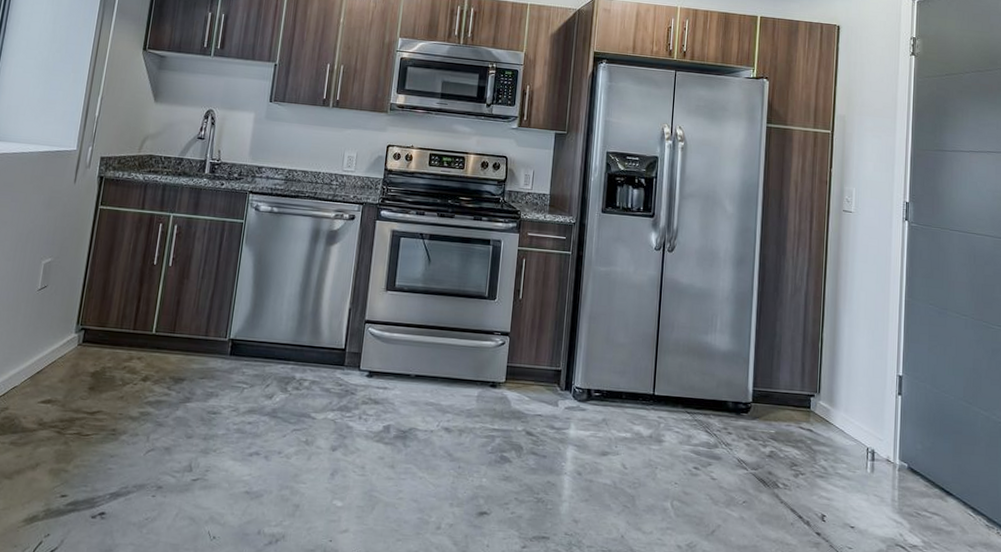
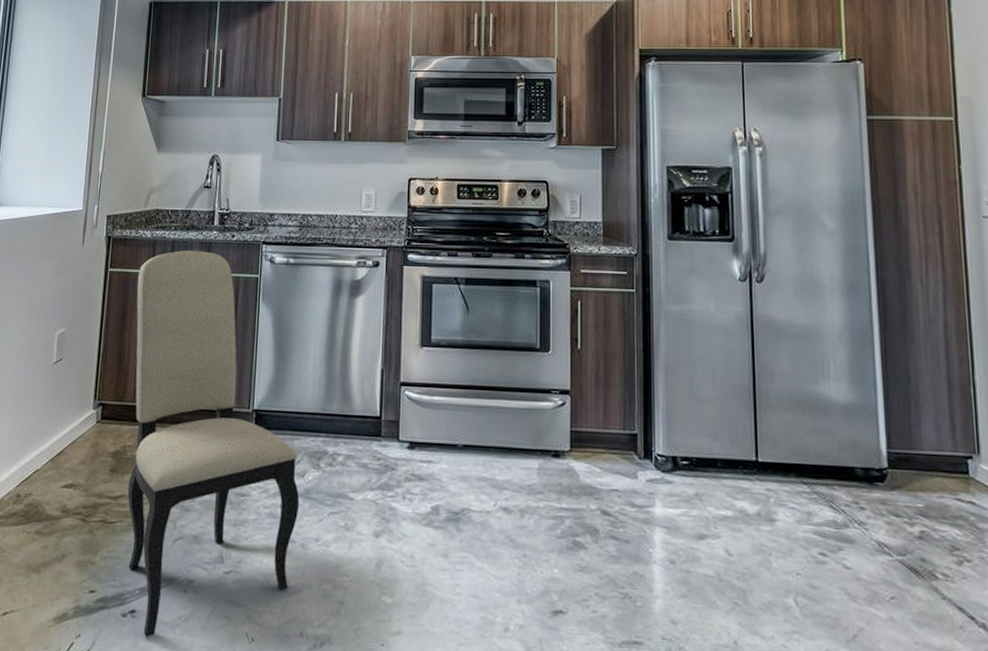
dining chair: none [100,194,267,537] -> present [127,251,300,638]

